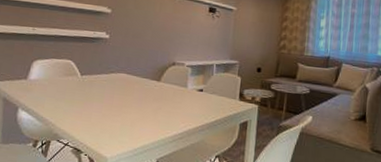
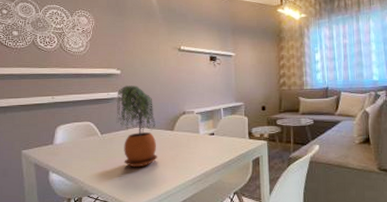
potted plant: none [99,26,142,116] -> present [116,85,157,168]

